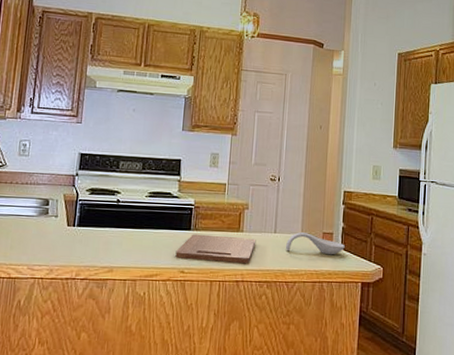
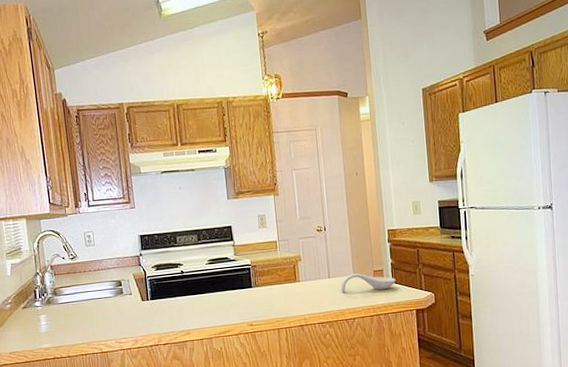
cutting board: present [175,234,256,264] -> none [242,286,313,314]

